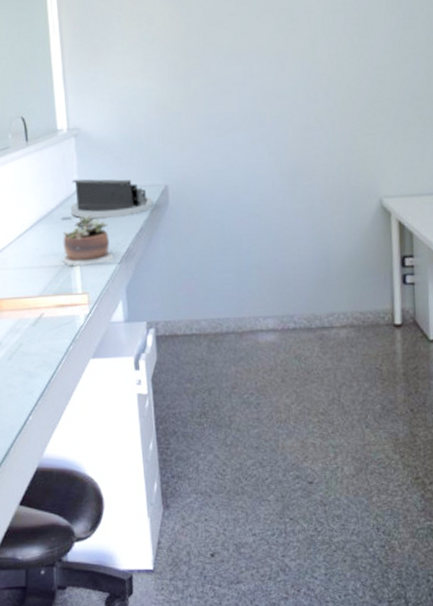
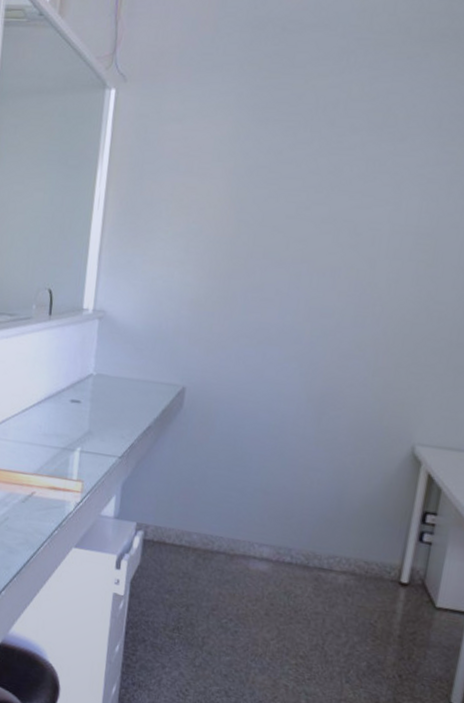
succulent plant: present [62,215,114,267] -> none [64,401,116,454]
desk organizer: present [71,179,153,219] -> none [81,362,167,411]

